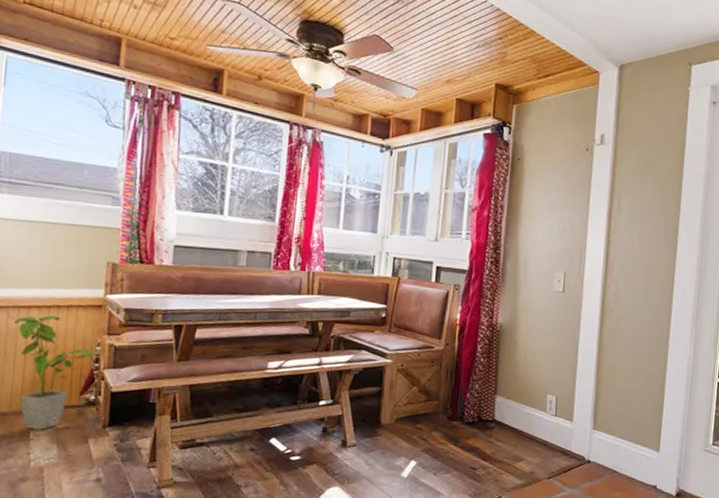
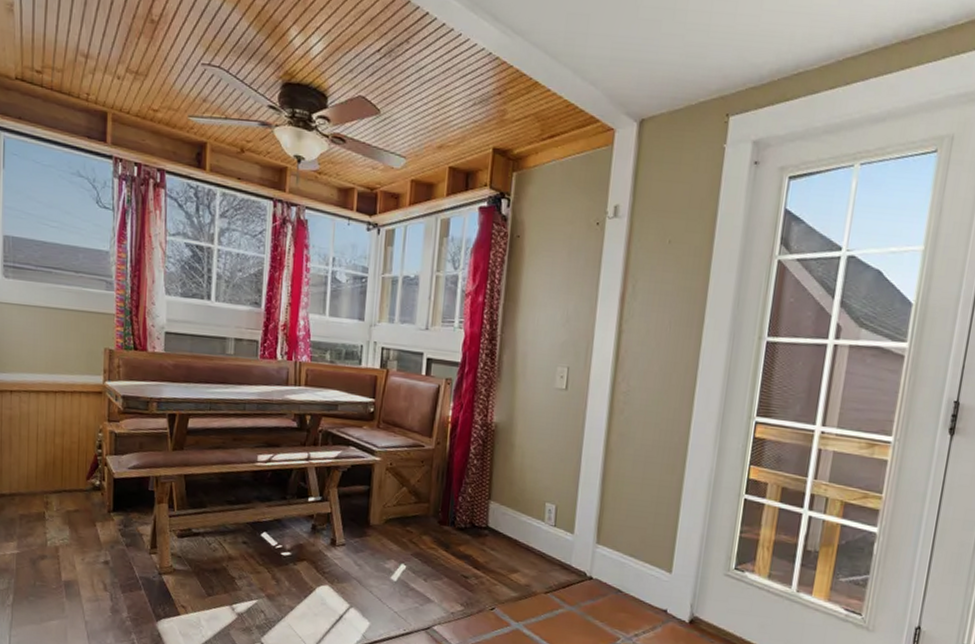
house plant: present [14,315,95,430] -> none [26,400,98,512]

